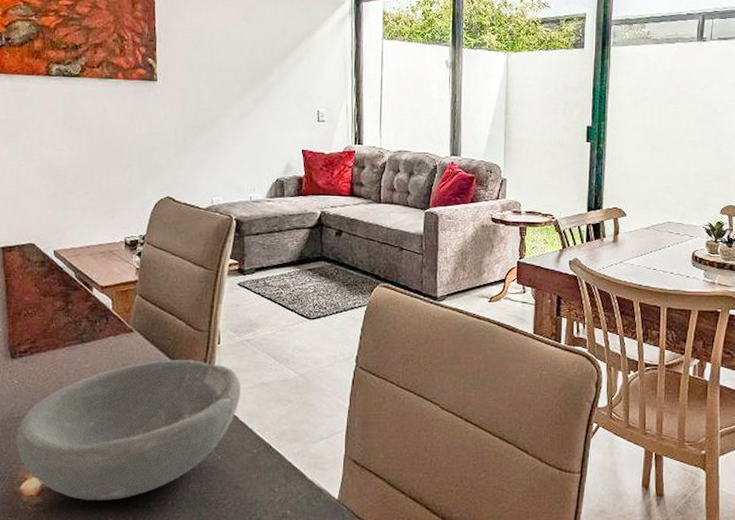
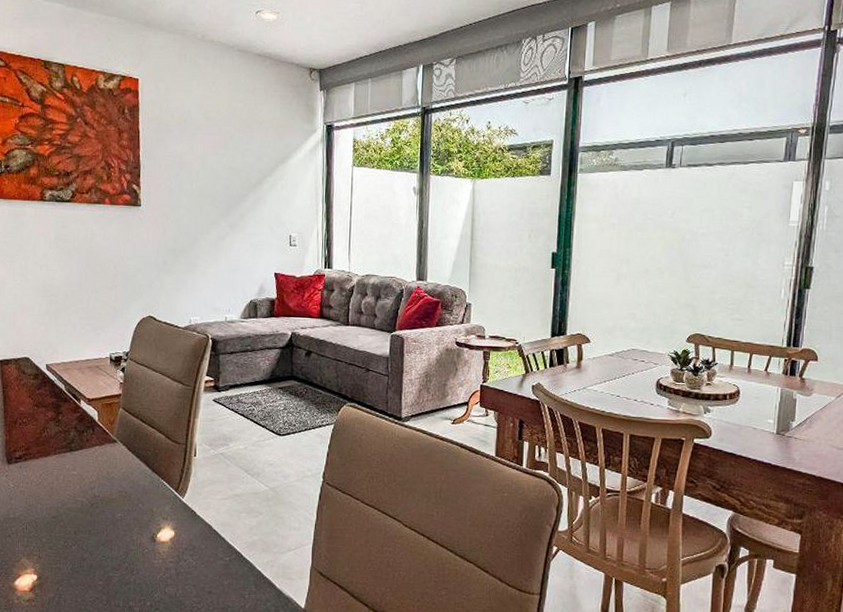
bowl: present [16,359,241,500] -> none [12,469,215,599]

